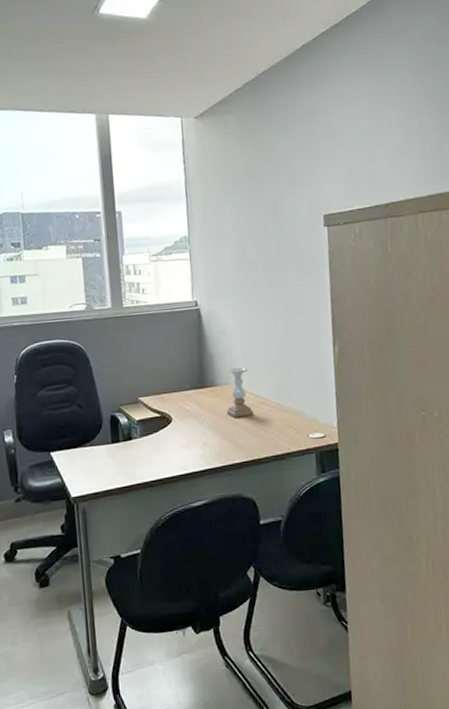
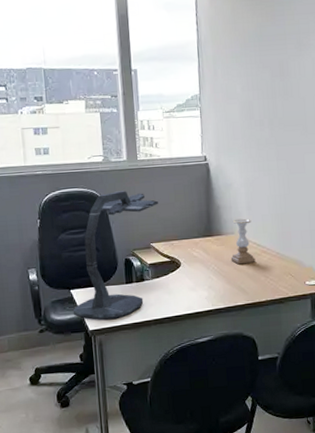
desk lamp: none [53,341,146,486] -> present [73,191,158,320]

